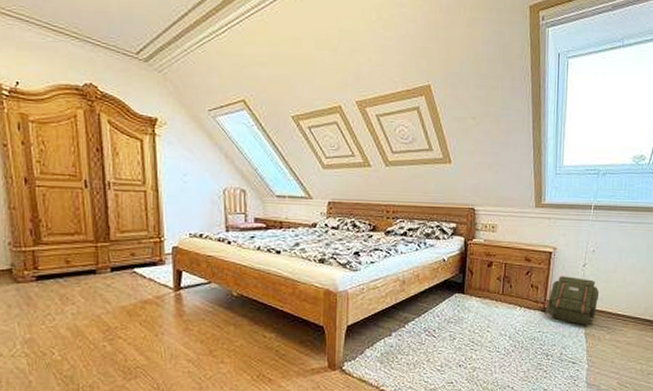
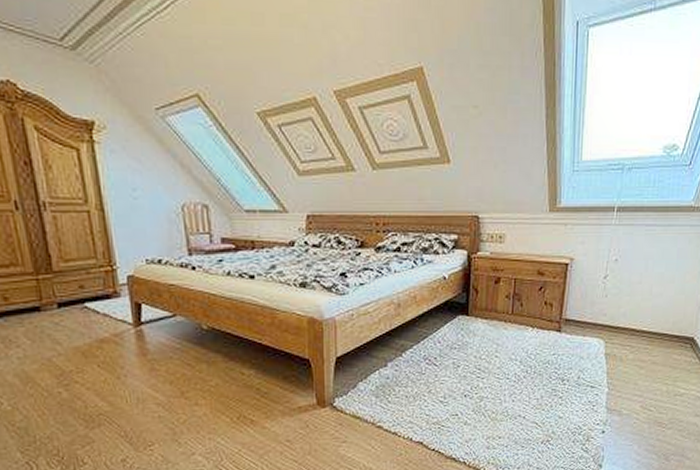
backpack: present [548,276,599,326] -> none [564,290,621,346]

